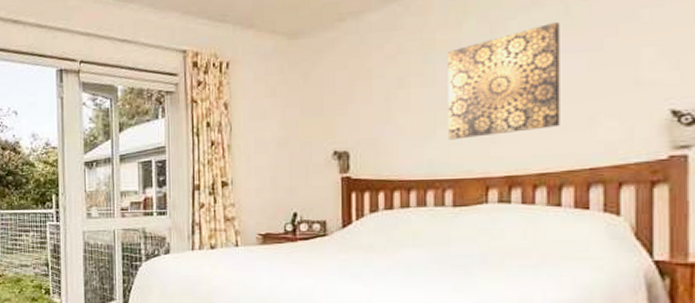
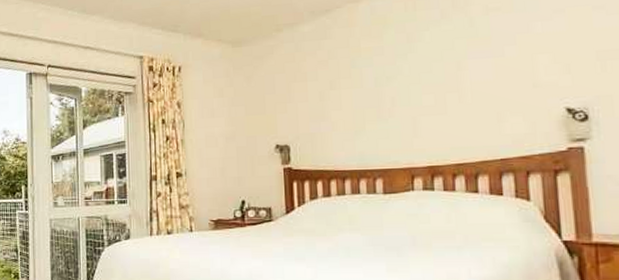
wall art: present [447,21,560,140] -> none [372,32,472,135]

